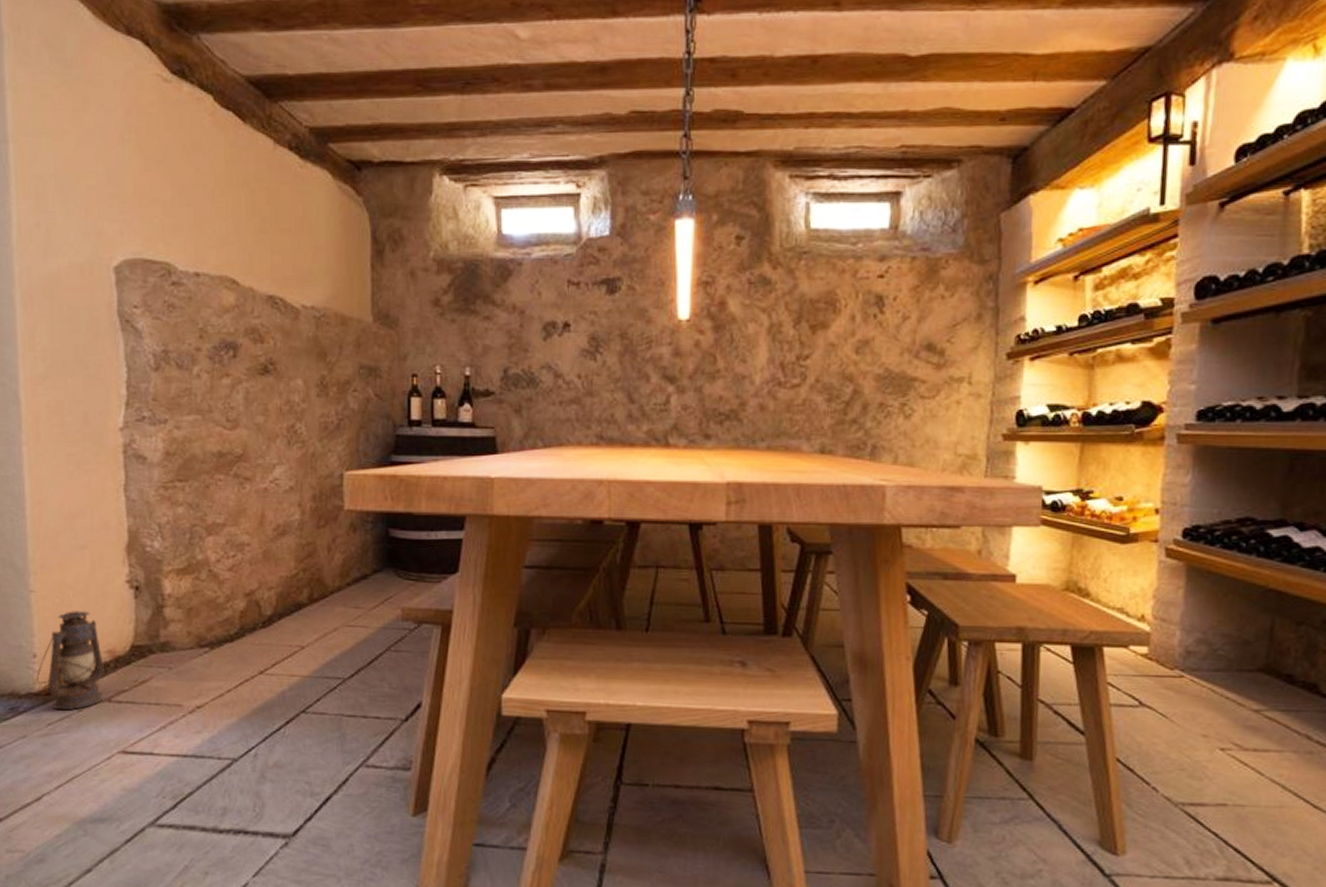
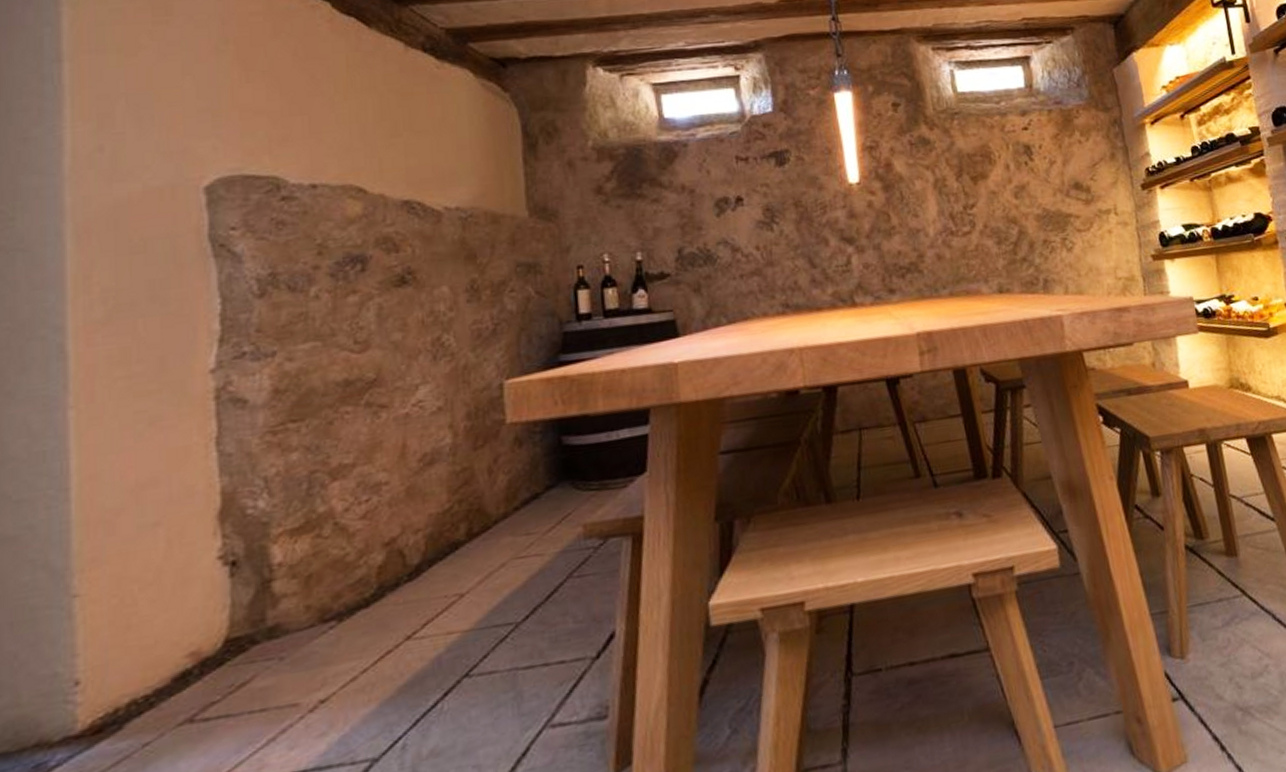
lantern: present [36,611,104,711] -> none [78,607,184,752]

